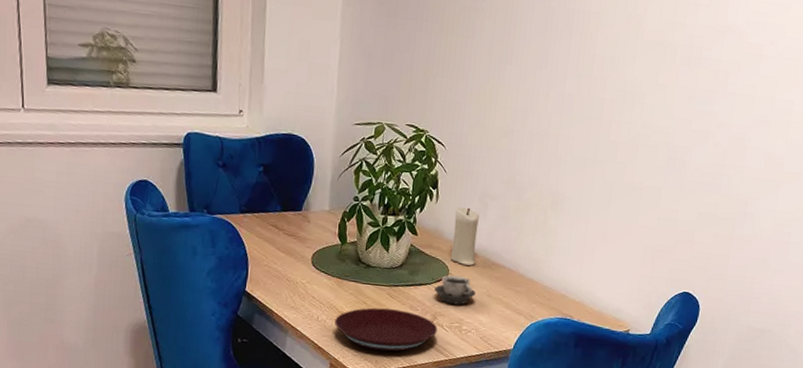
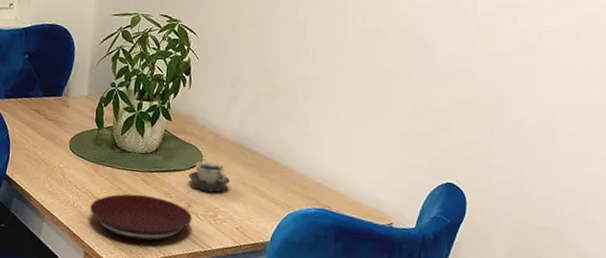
candle: present [450,207,479,266] -> none [204,93,231,152]

